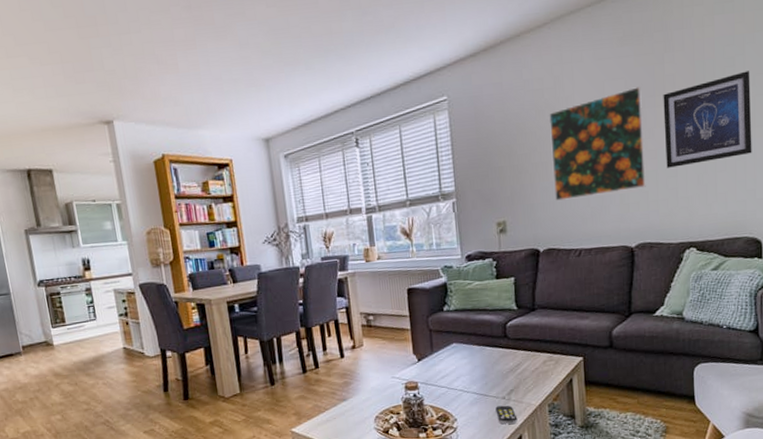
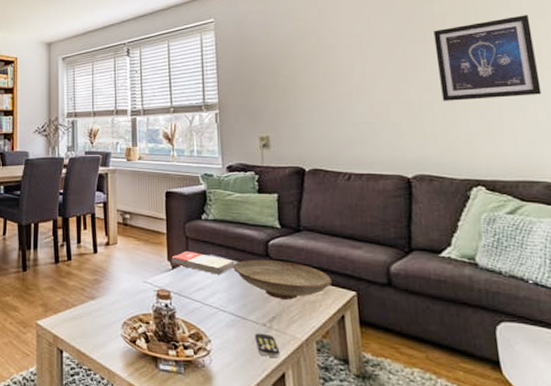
book: none [416,342,476,361] -> present [171,250,234,275]
decorative bowl: none [474,339,563,374] -> present [233,259,333,300]
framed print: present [548,87,647,201] -> none [313,22,422,122]

